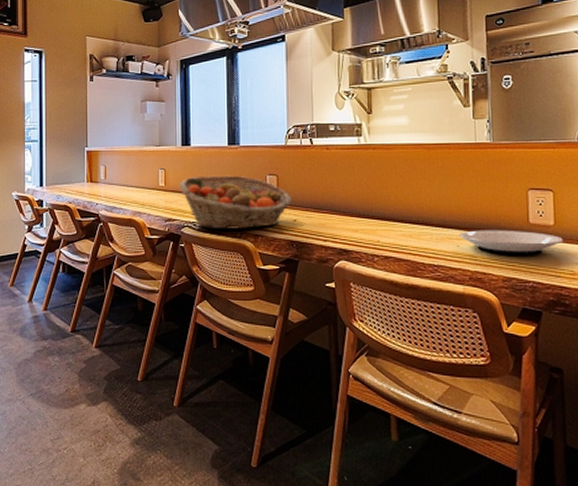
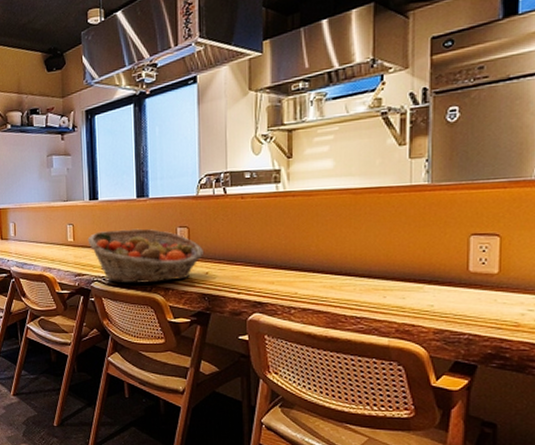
plate: present [459,230,563,255] -> none [386,279,508,306]

